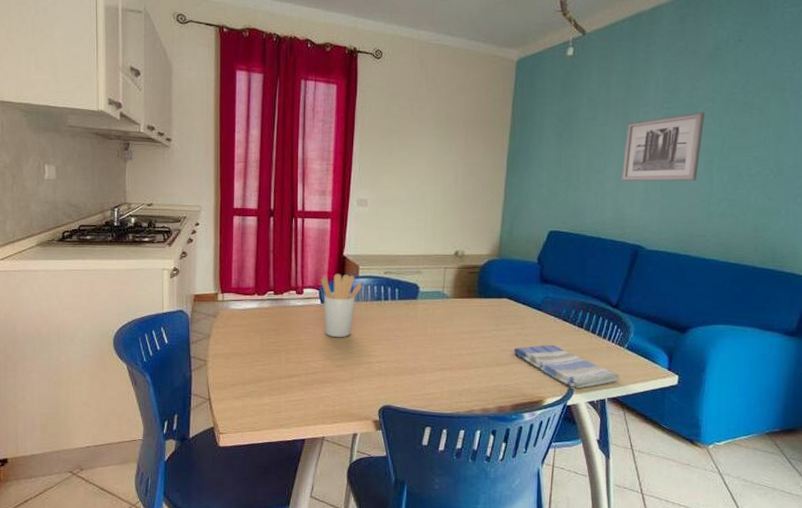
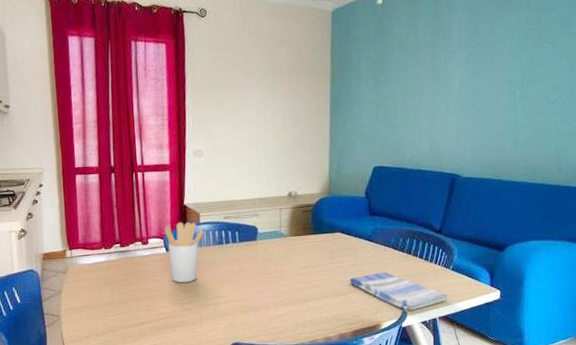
wall art: present [621,112,705,182] -> none [435,48,505,116]

